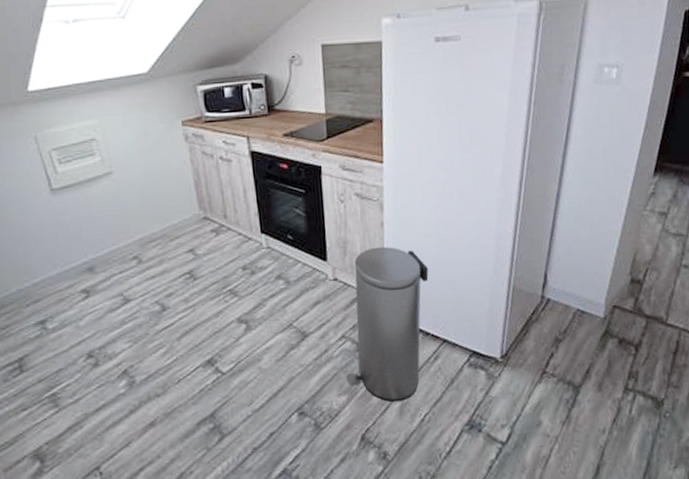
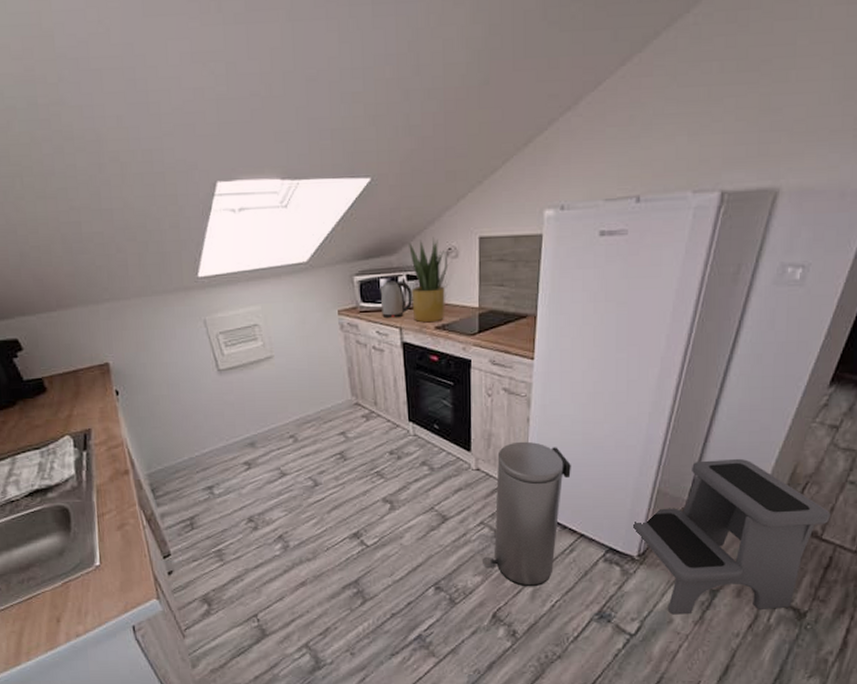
kettle: none [224,89,258,128] -> present [380,281,412,319]
planter: none [252,45,293,131] -> present [409,236,449,323]
step stool: none [493,249,672,417] -> present [633,458,830,615]

